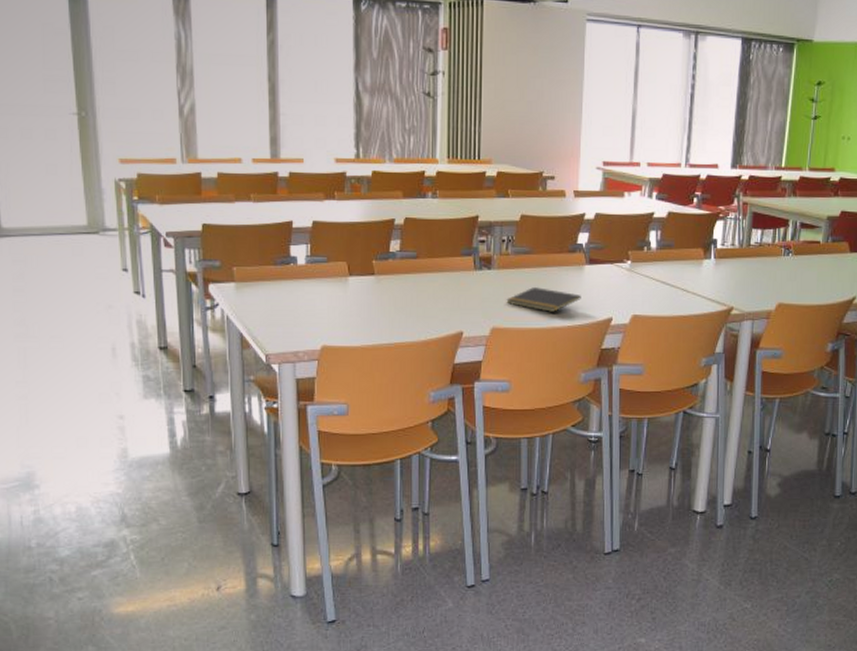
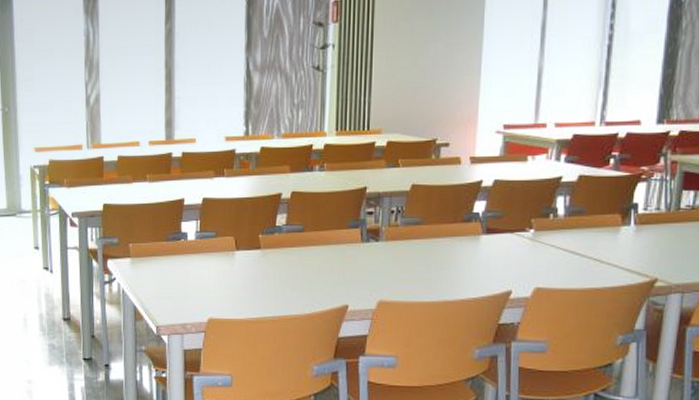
notepad: present [506,287,581,312] -> none [394,259,477,285]

